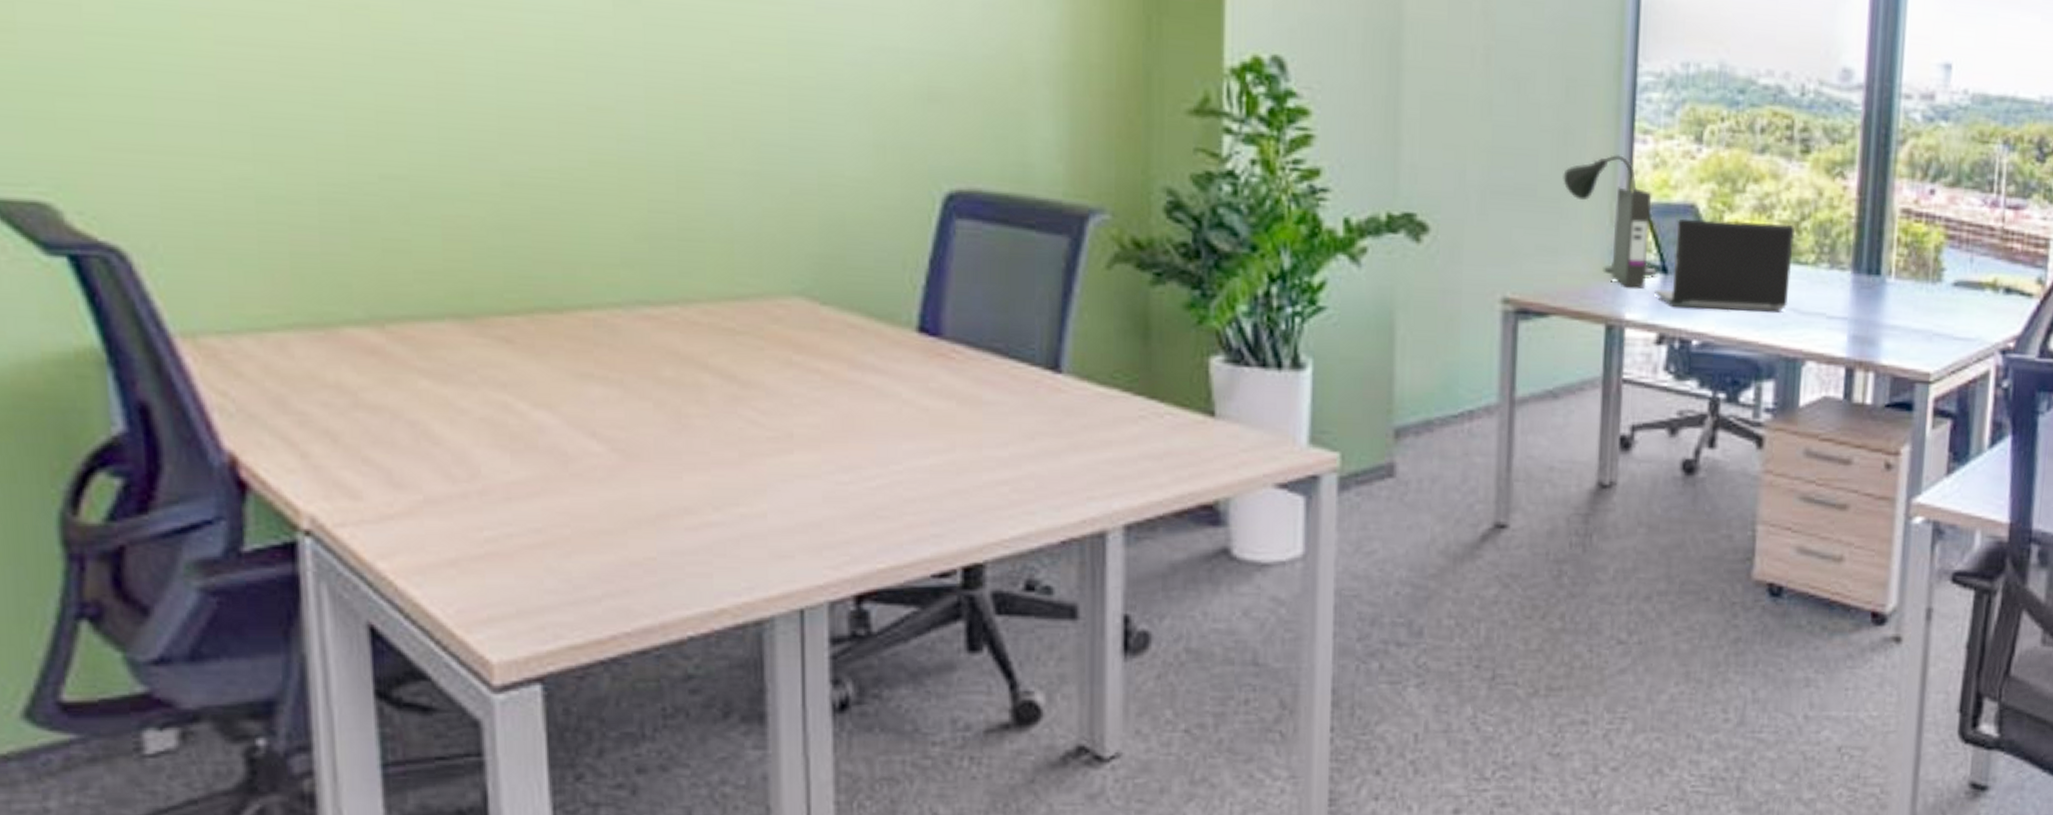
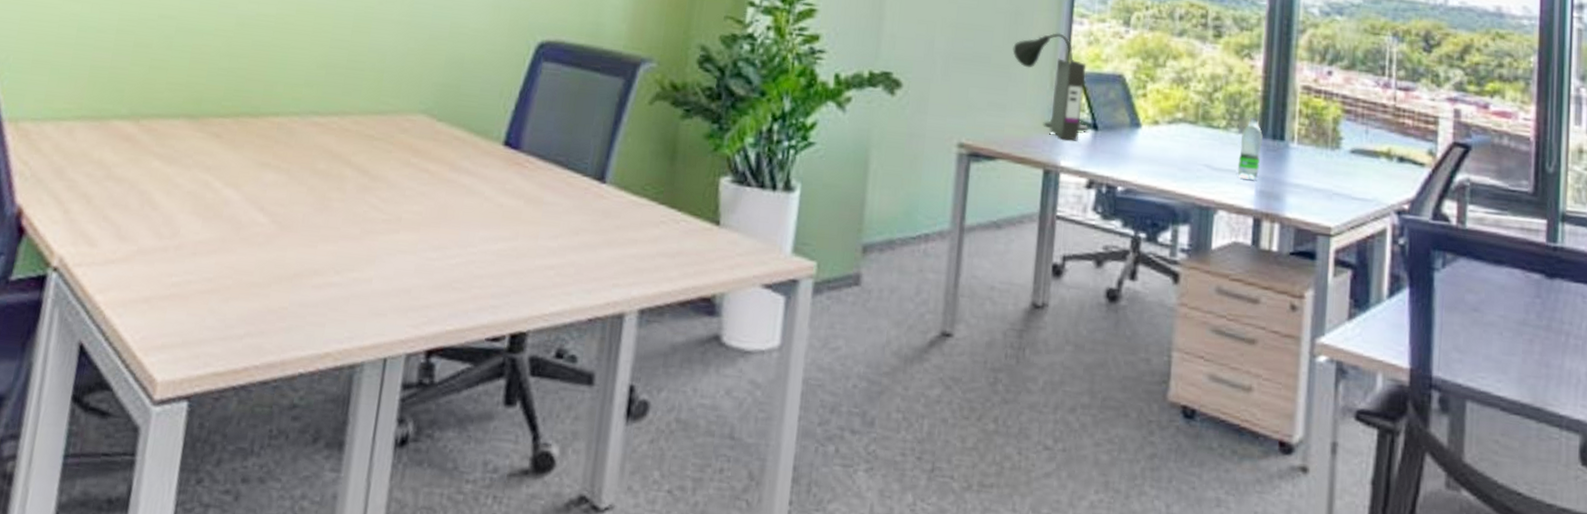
laptop computer: present [1655,218,1794,312] -> none [1086,86,1208,167]
bottle: none [1828,249,1856,323] -> present [1237,117,1263,180]

